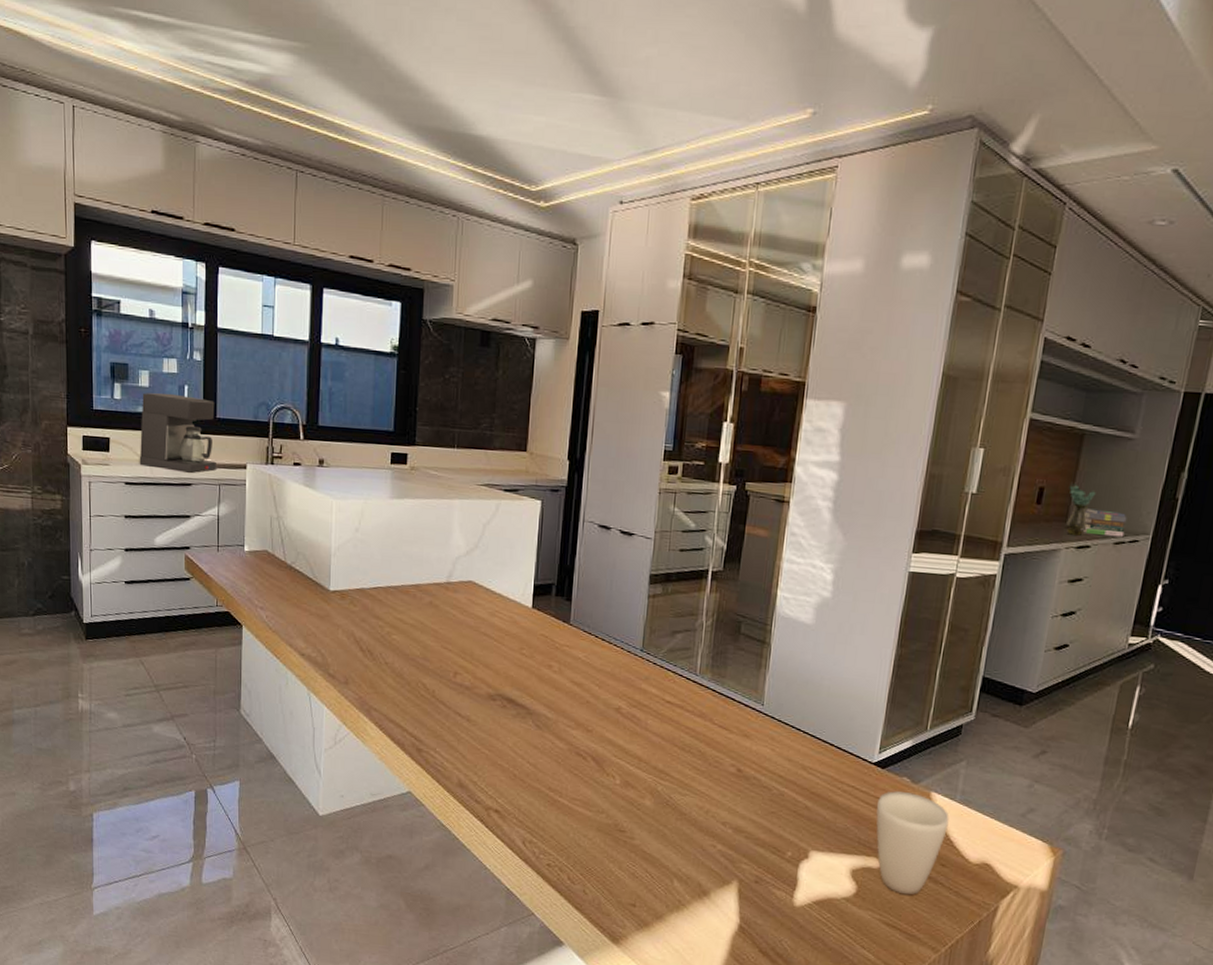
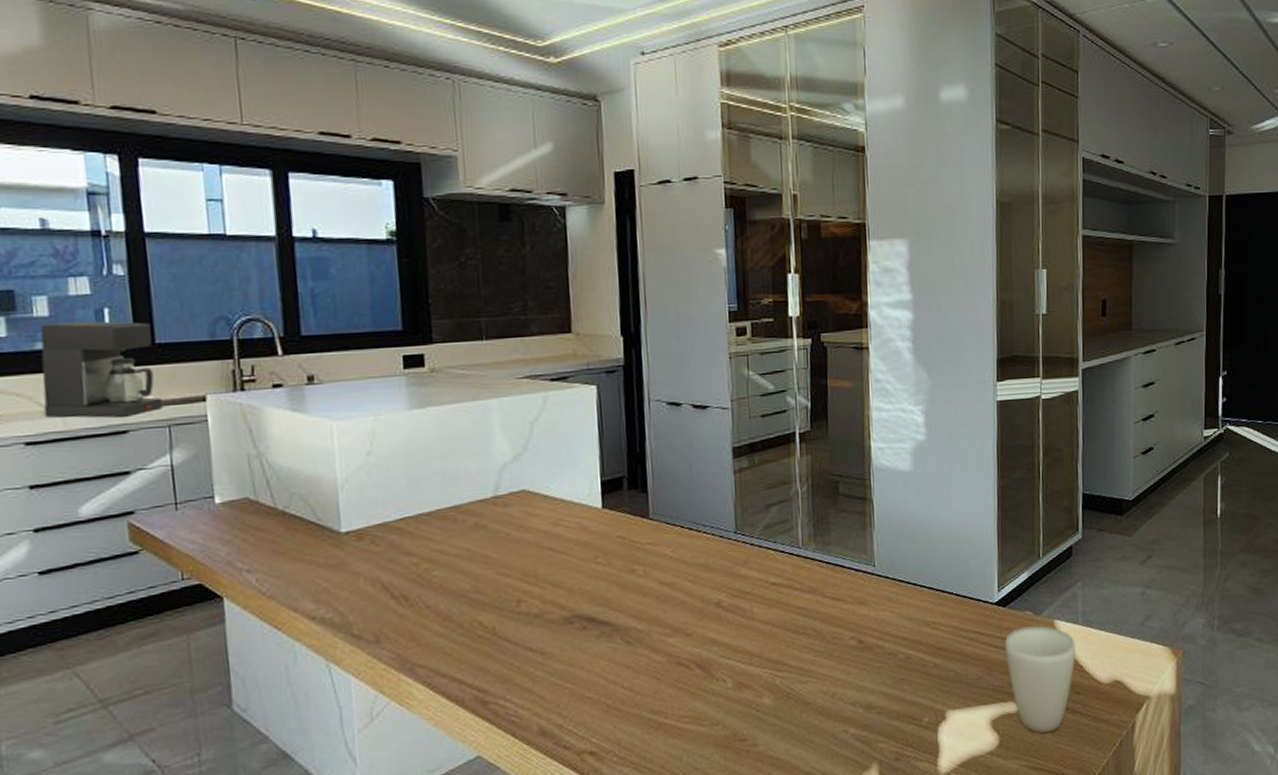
vase: present [1066,482,1096,536] -> none [1128,291,1152,342]
books: present [1083,508,1127,538] -> none [1145,313,1182,339]

